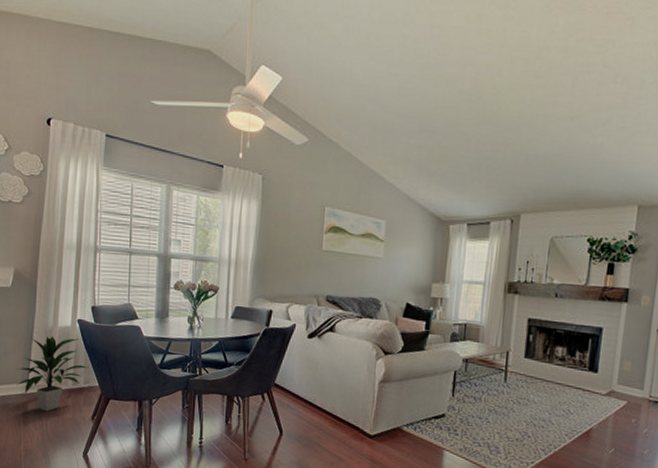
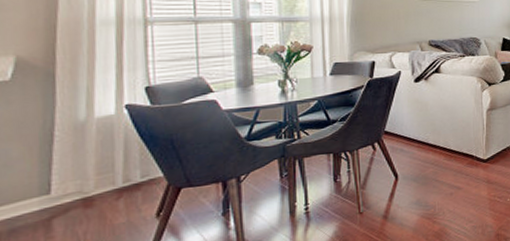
indoor plant: present [16,336,89,412] -> none [29,127,148,223]

